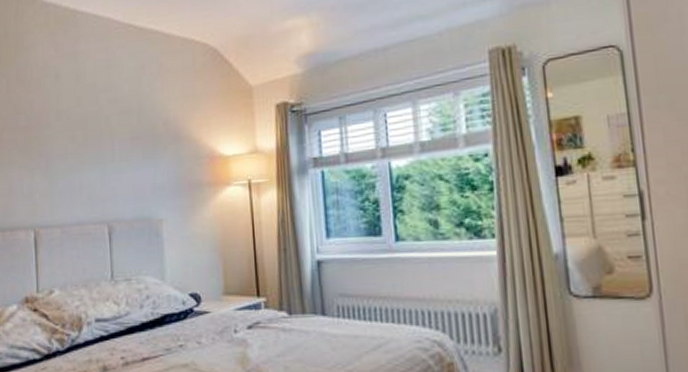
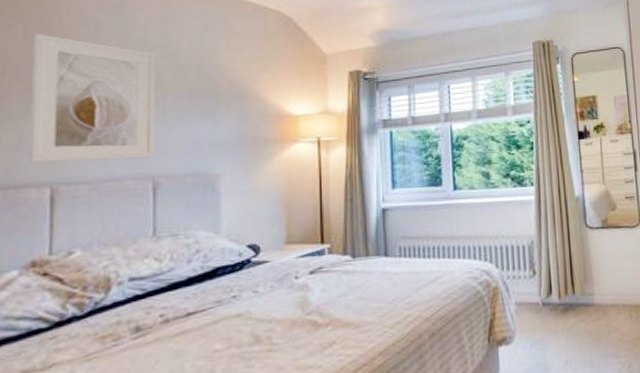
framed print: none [13,87,108,208] -> present [27,34,156,163]

